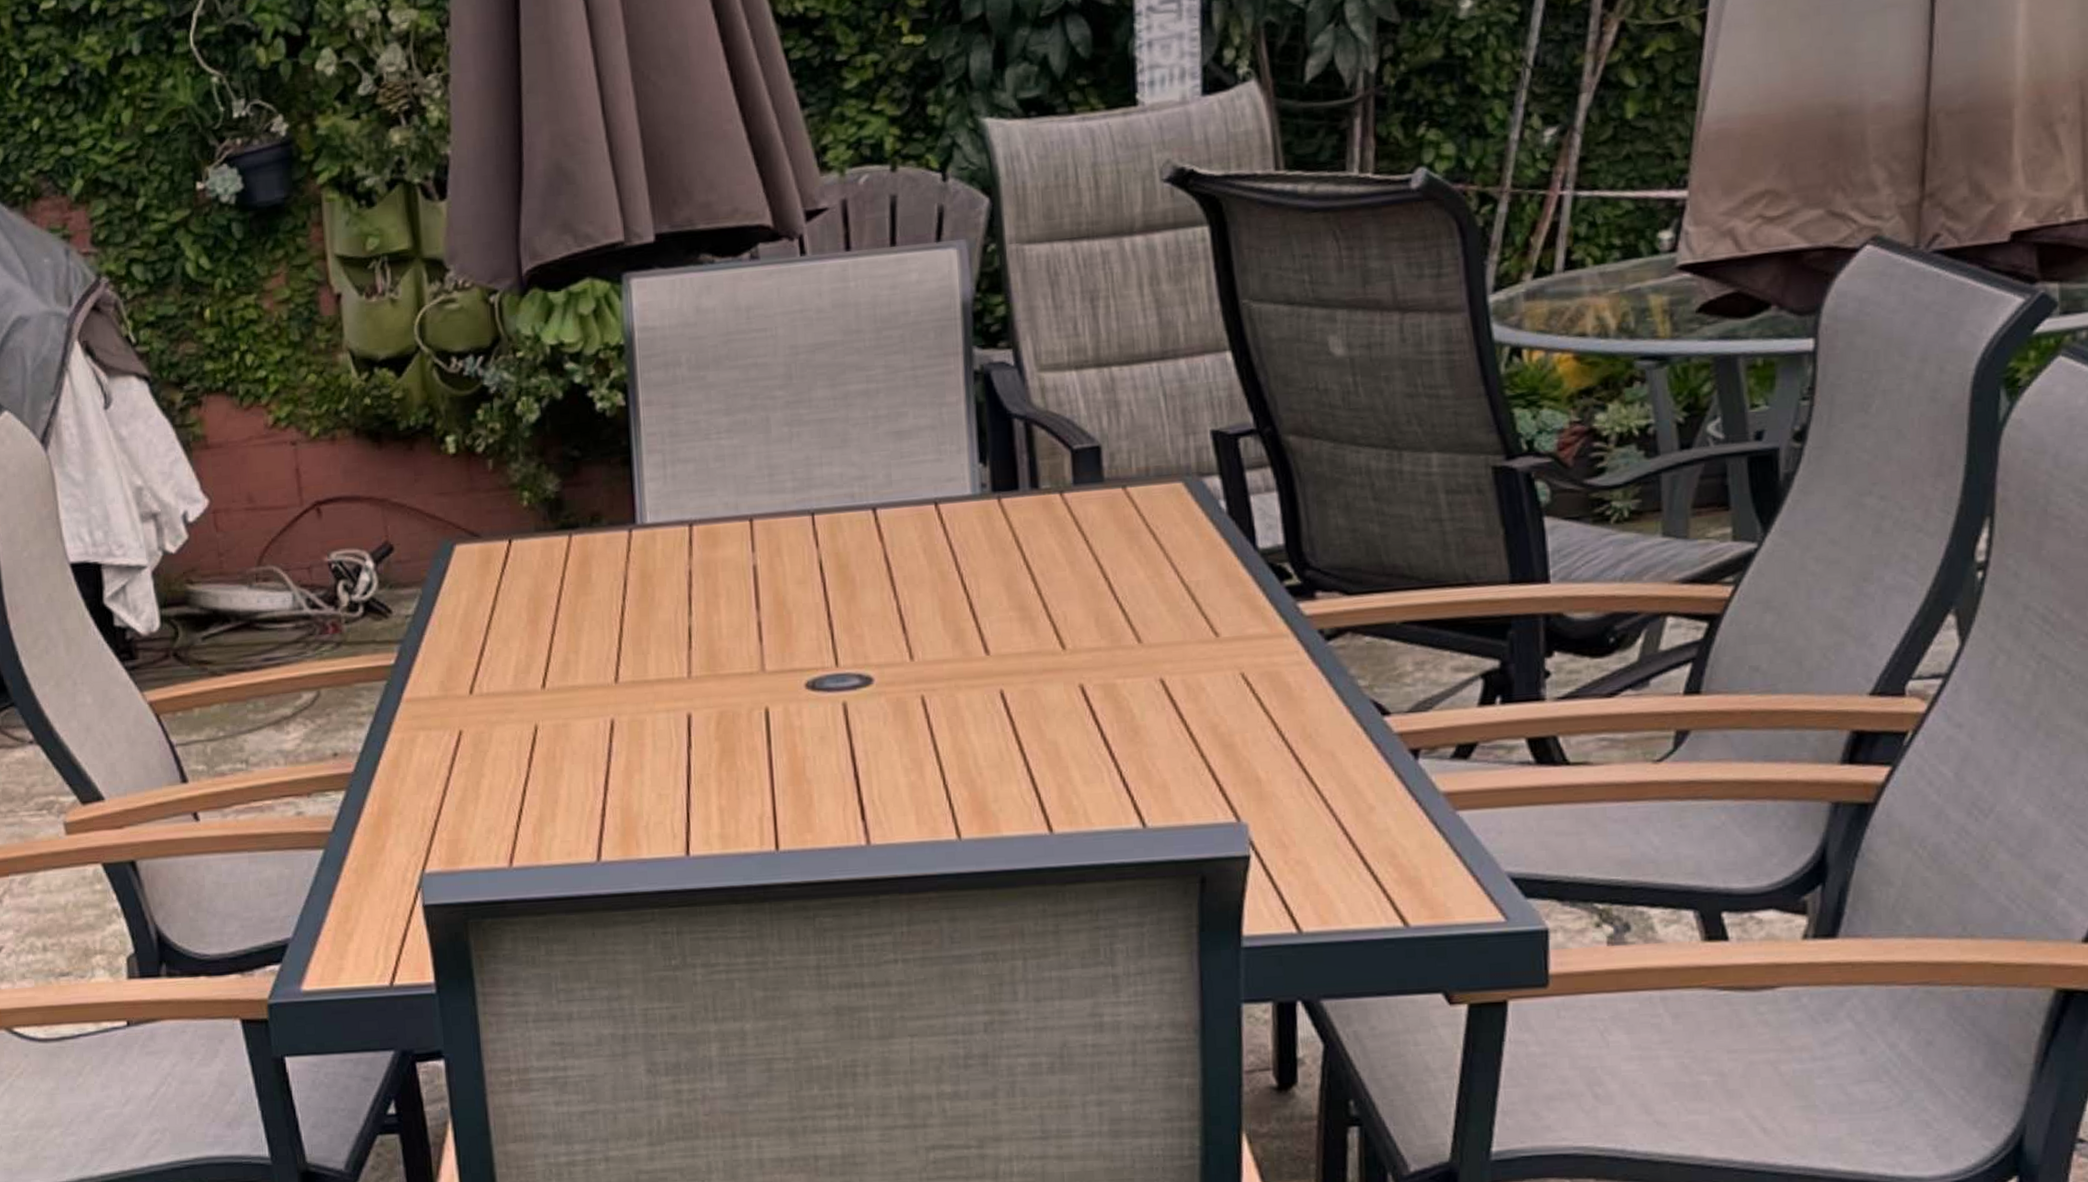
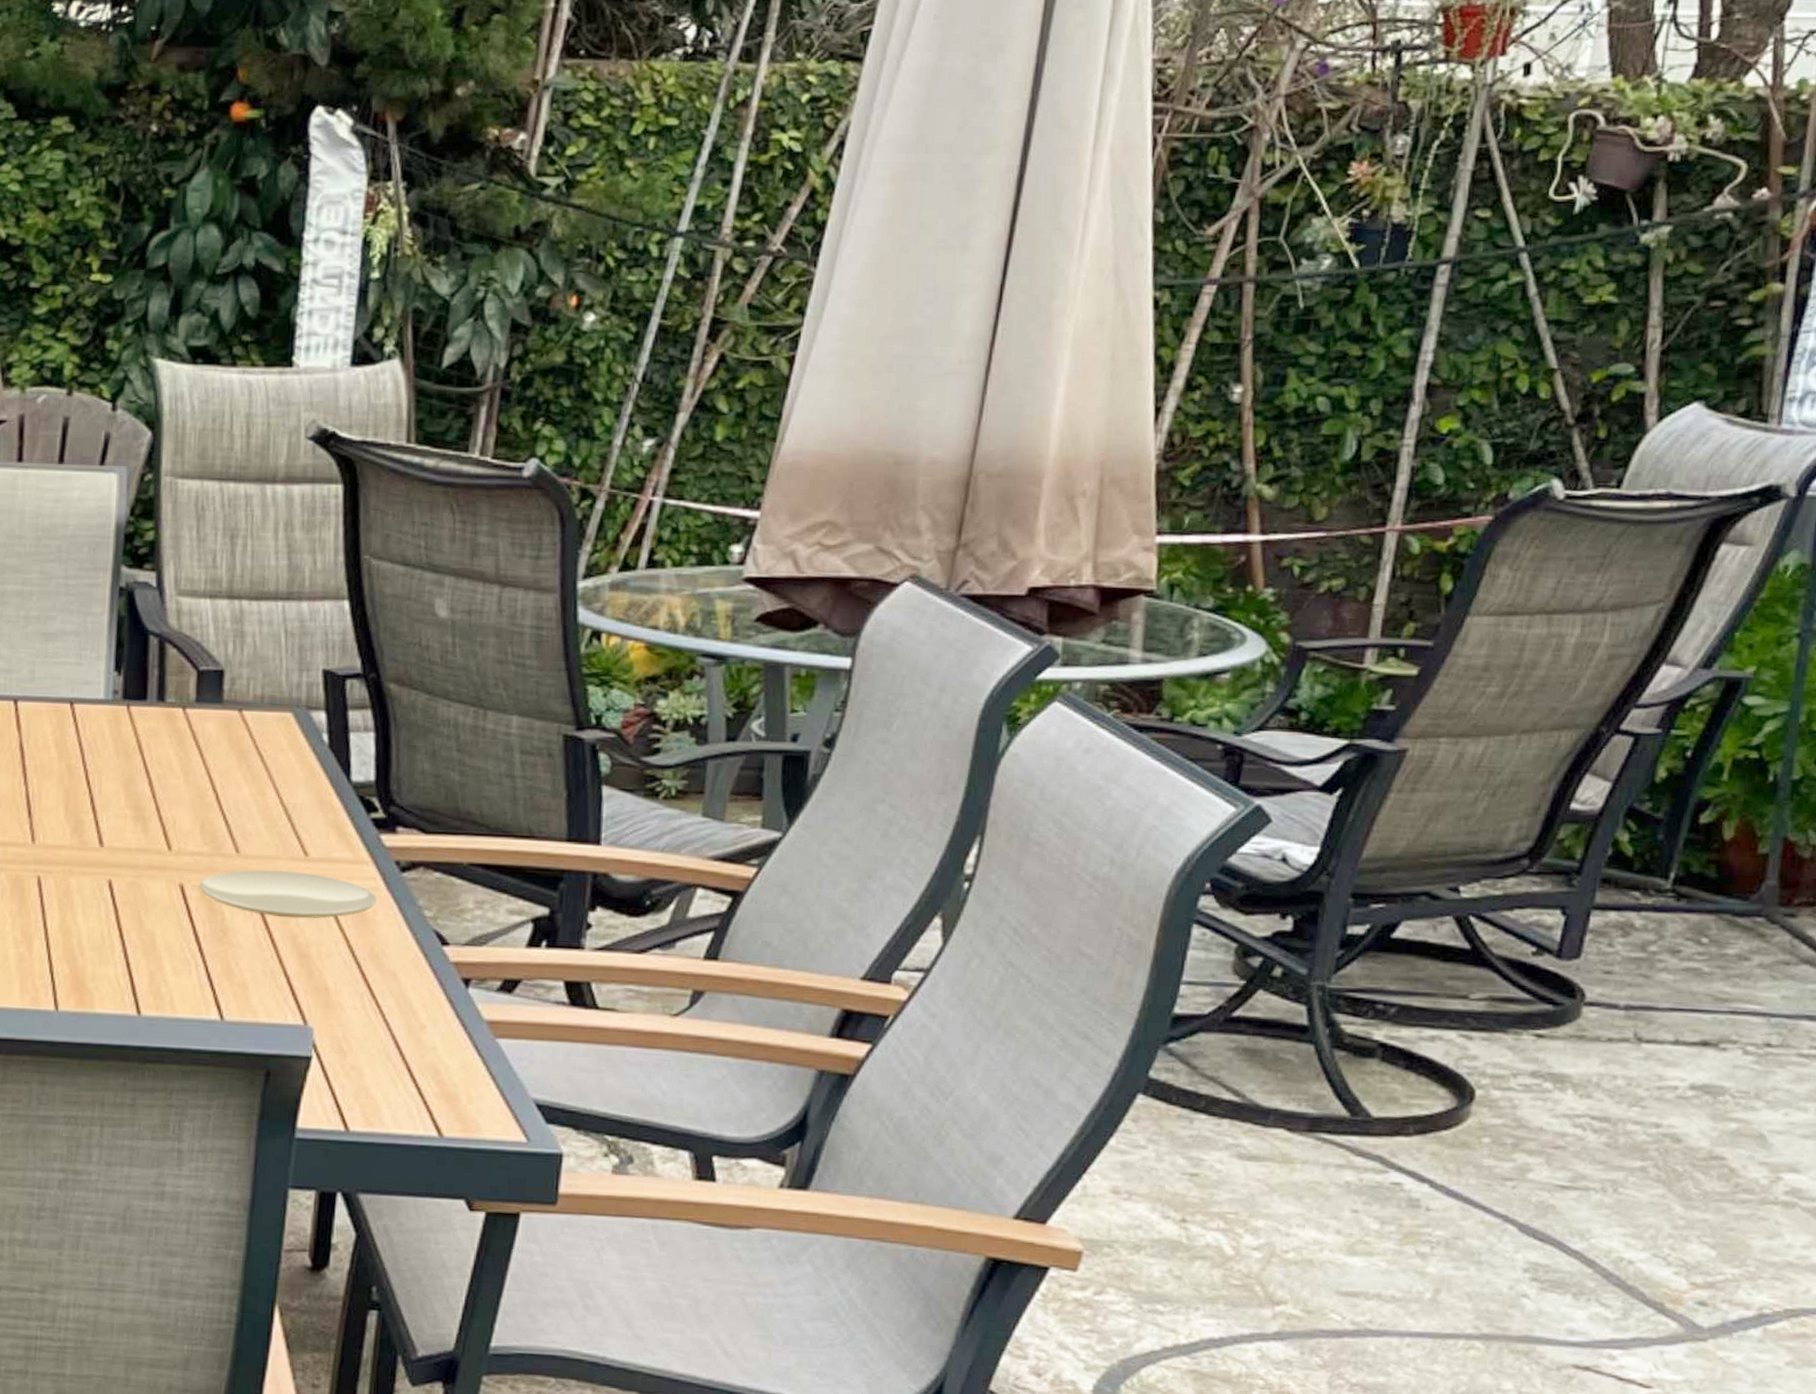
plate: none [1101,655,1304,708] -> present [199,869,378,918]

